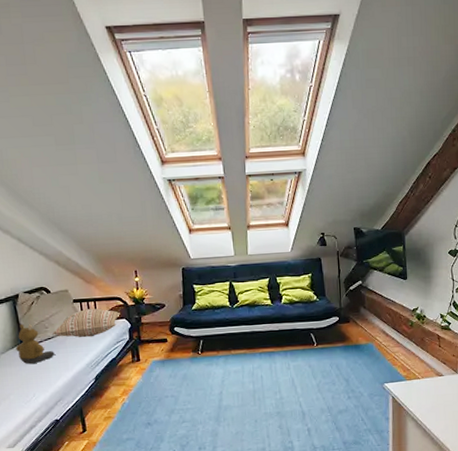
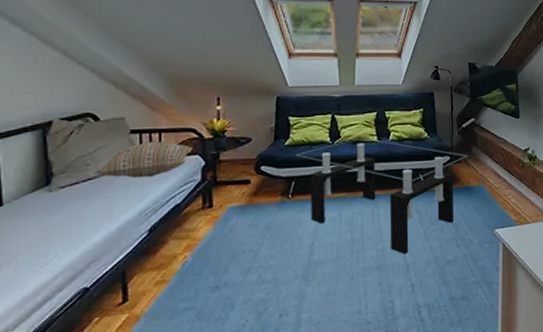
bear: present [16,323,55,365] -> none [37,159,95,214]
coffee table: none [201,301,356,403] -> present [295,137,468,254]

